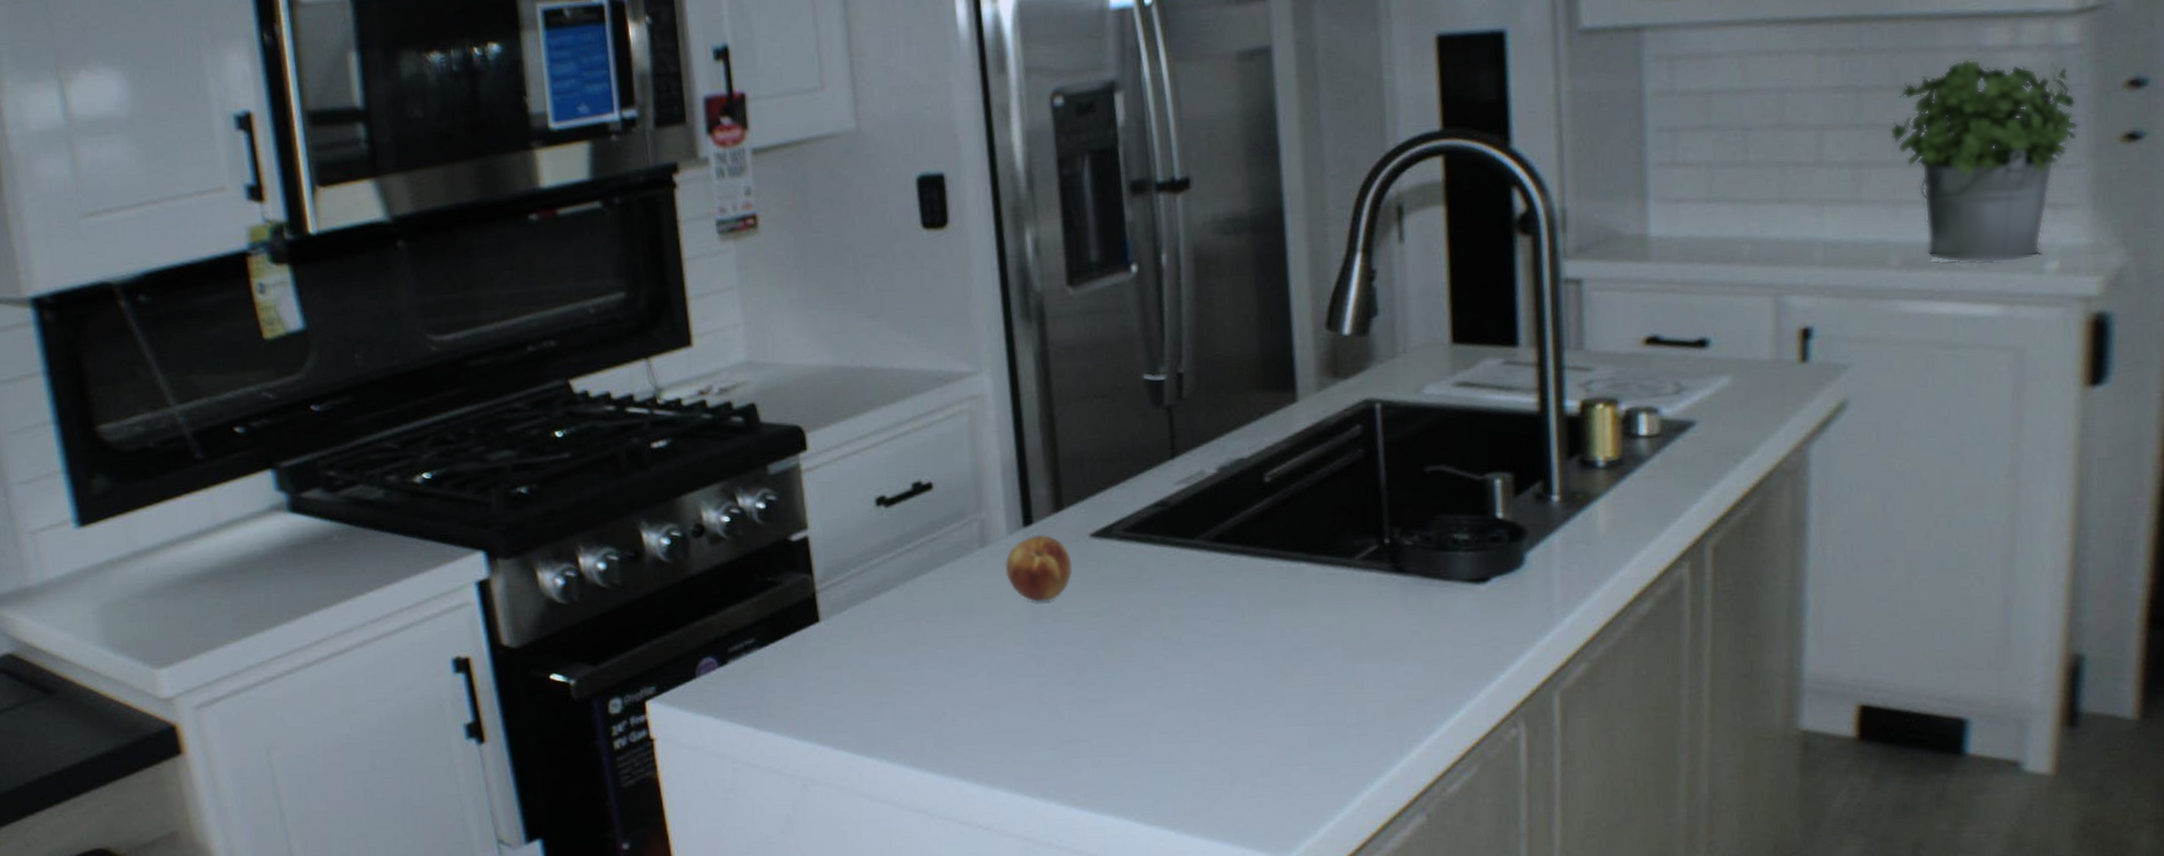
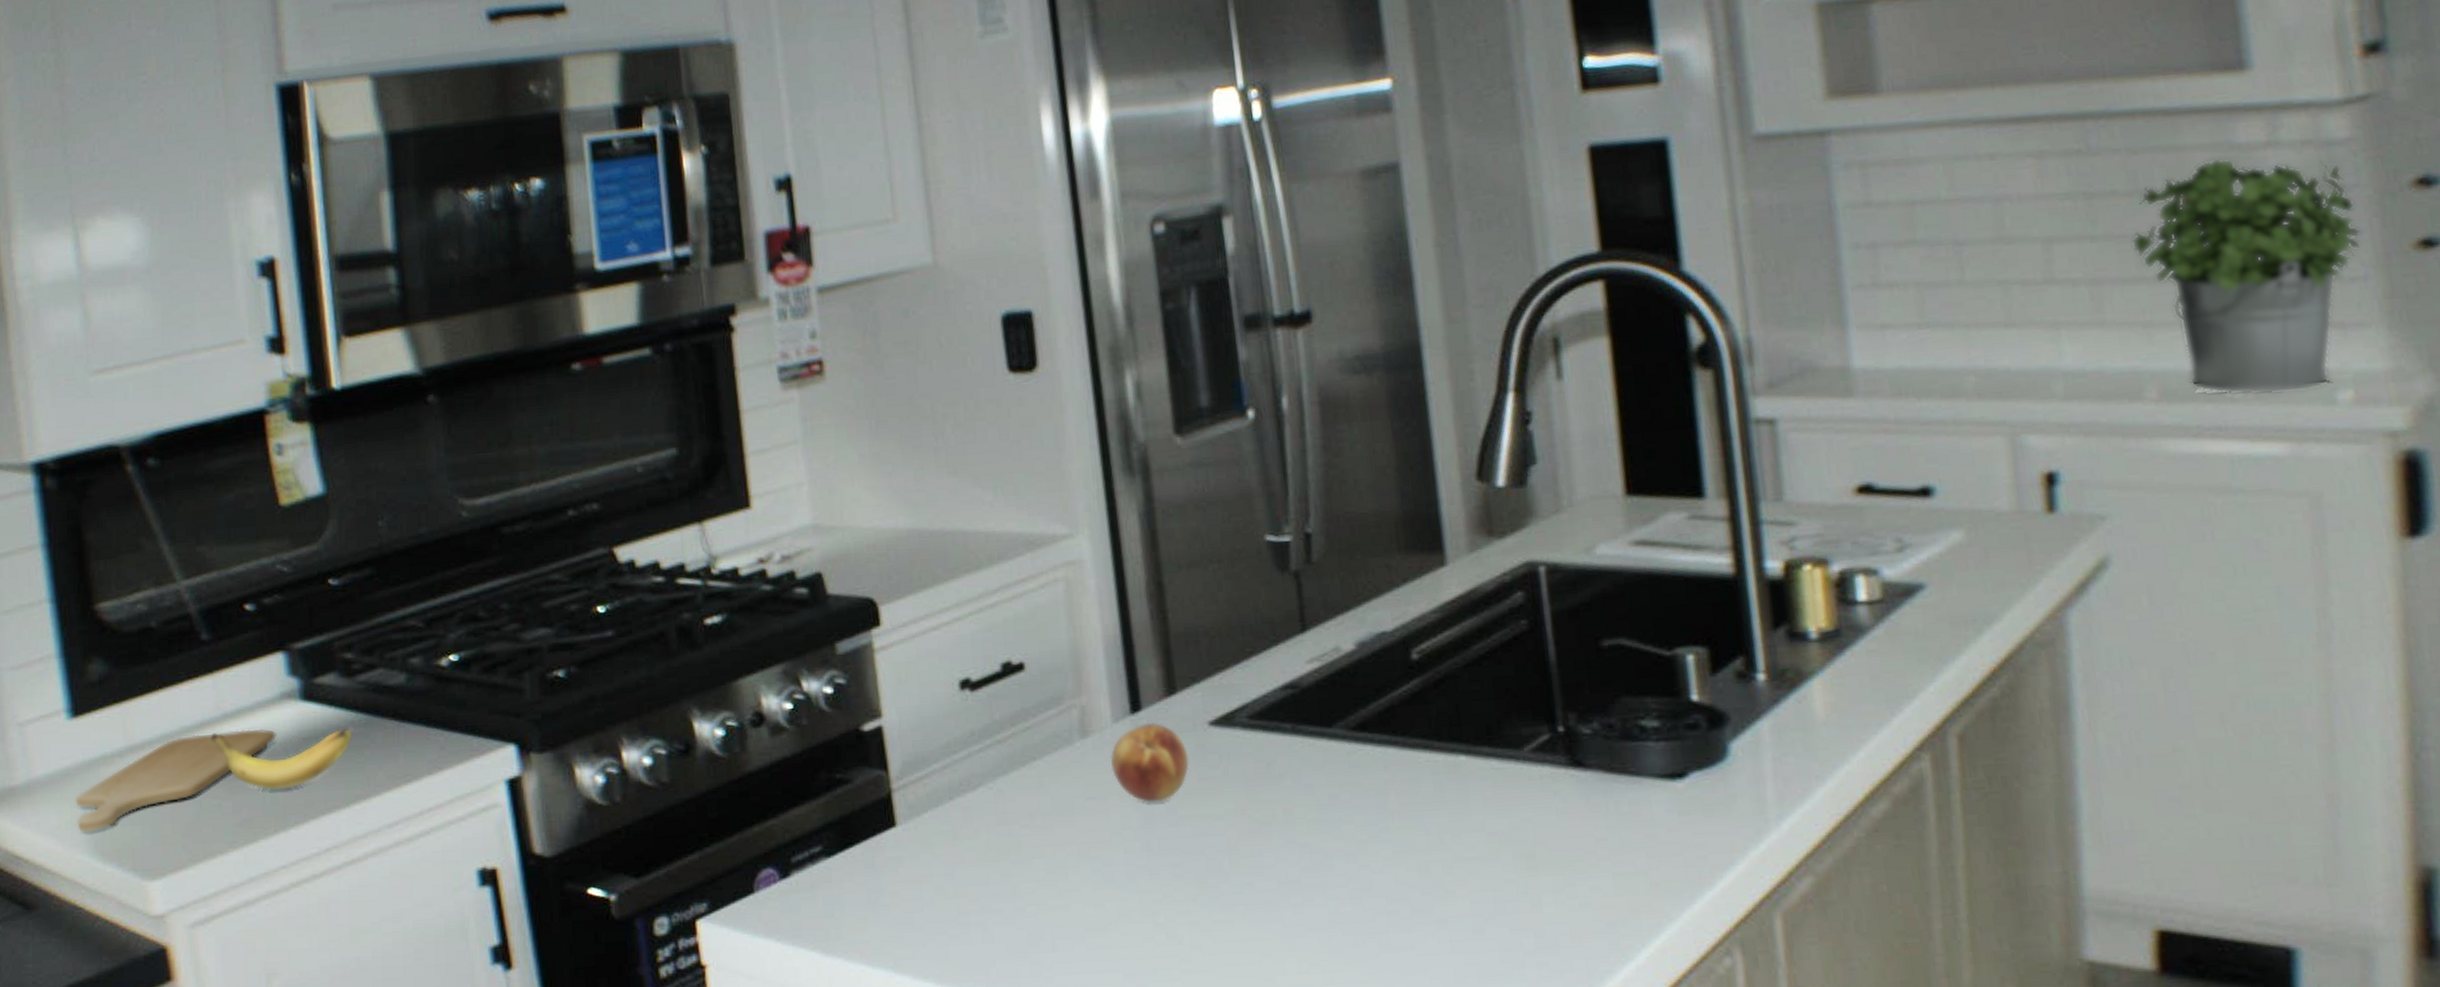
chopping board: none [85,536,268,629] -> present [74,728,277,835]
banana: none [208,537,337,591] -> present [211,729,352,791]

